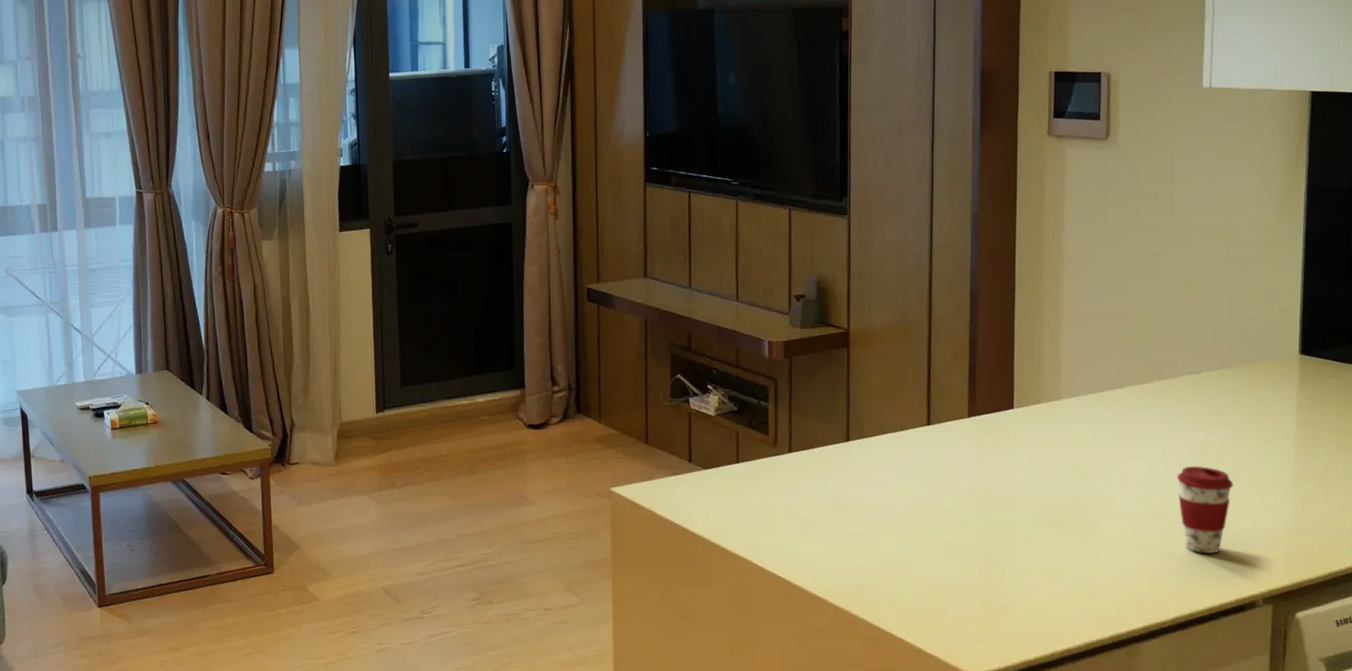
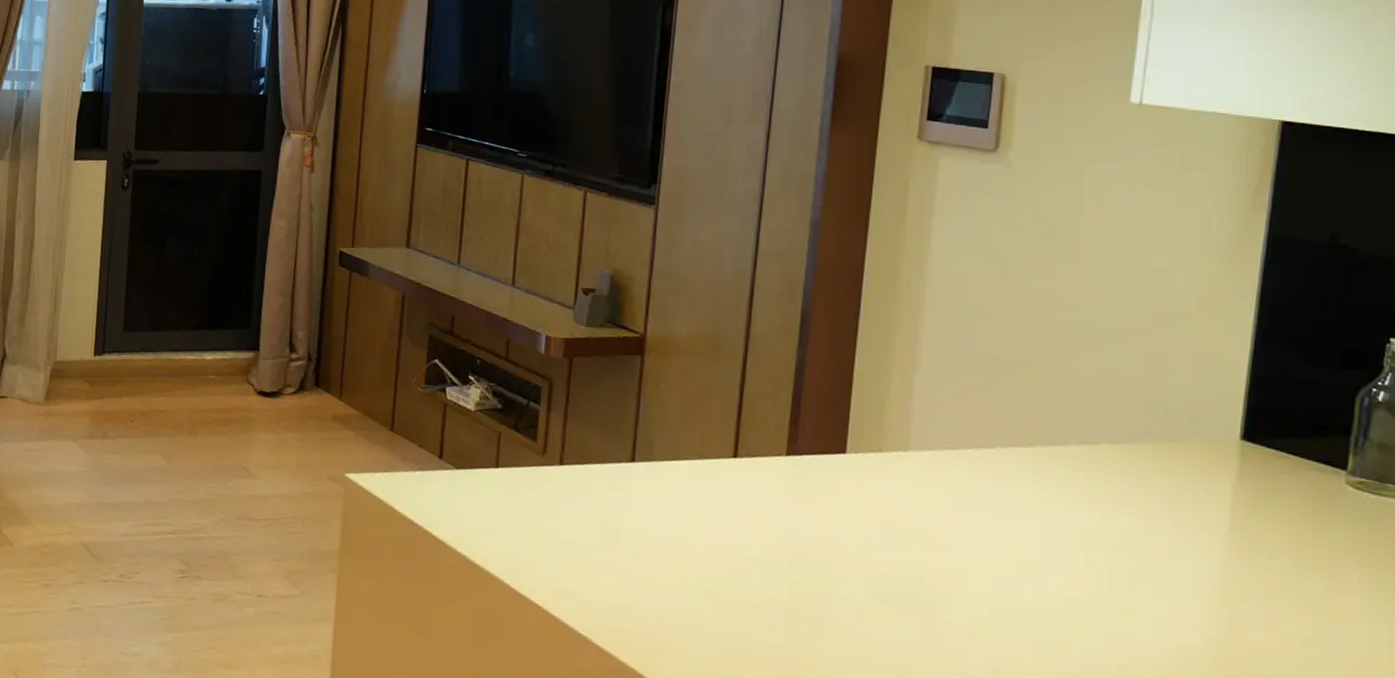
coffee cup: present [1177,465,1233,554] -> none [1056,554,1135,666]

